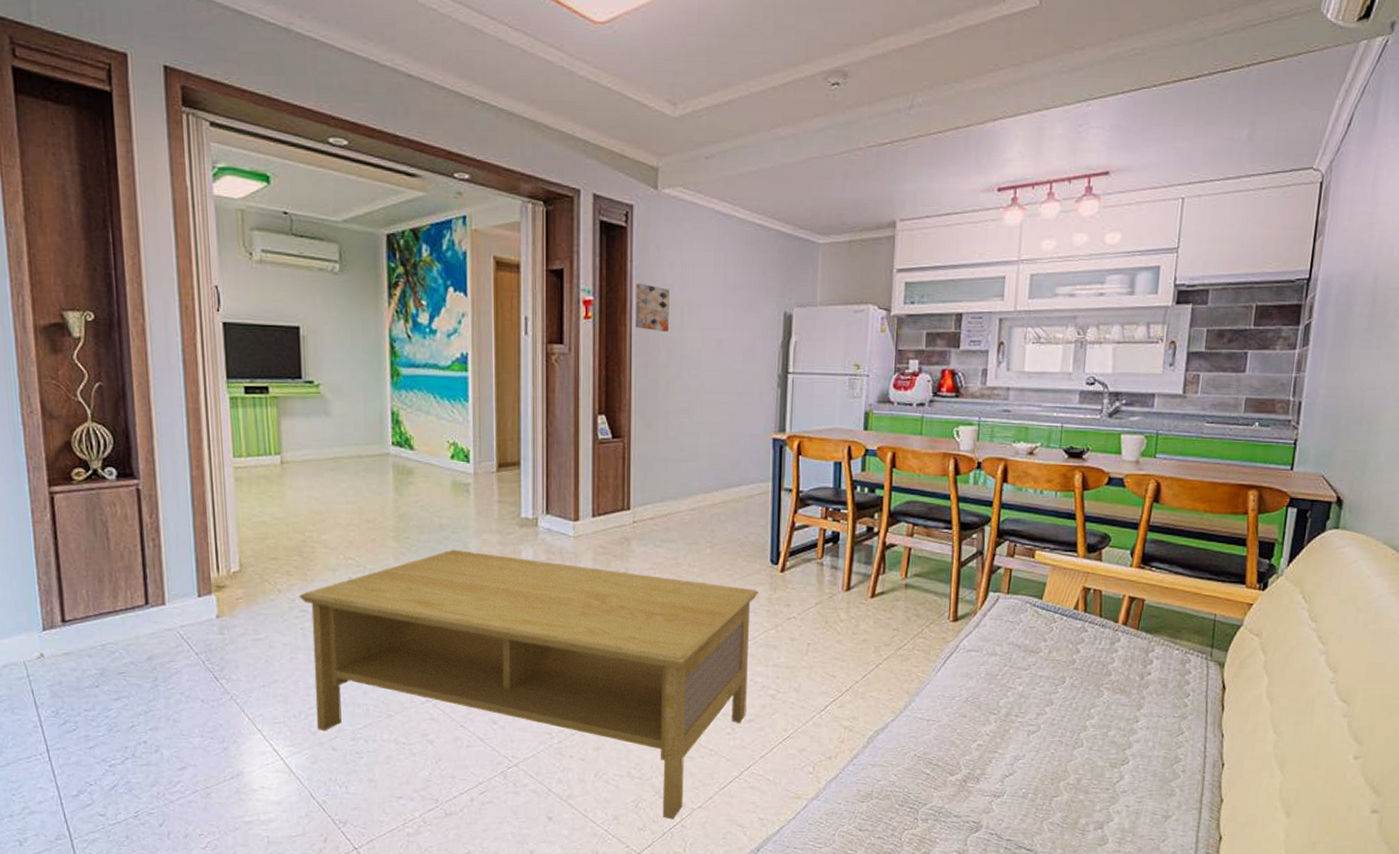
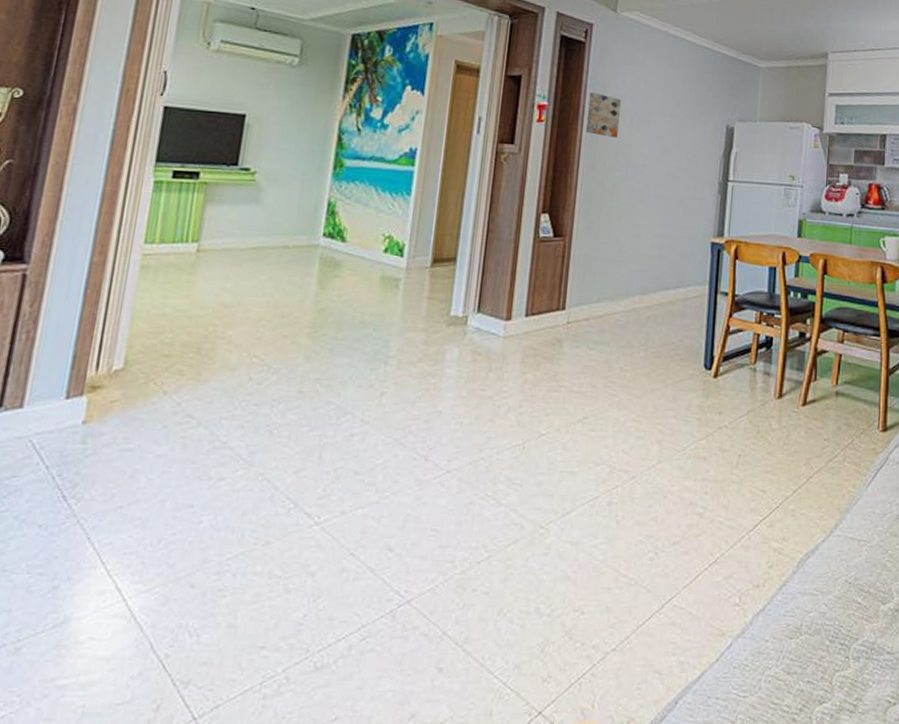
coffee table: present [299,549,759,820] -> none [177,348,691,667]

